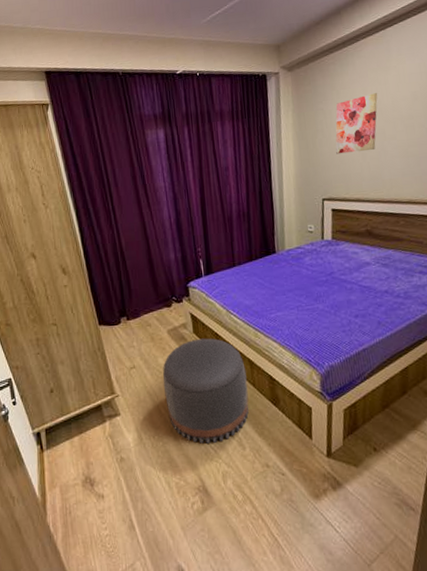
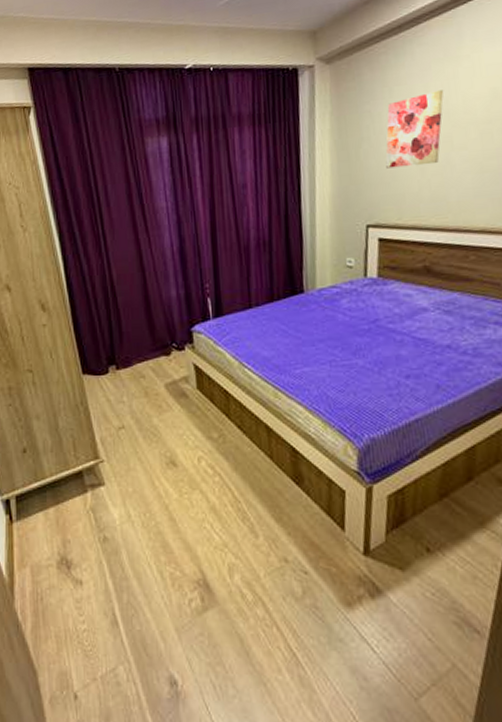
pouf: present [163,338,249,444] -> none [157,396,265,527]

